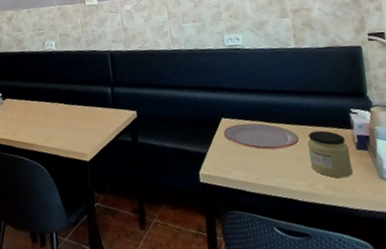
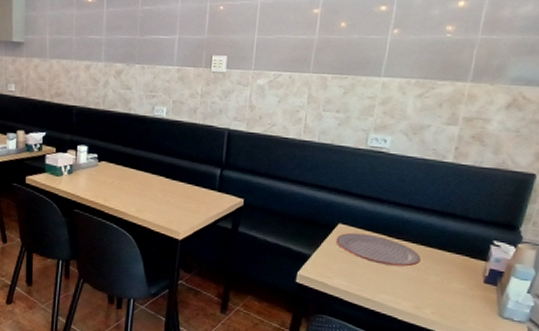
jar: present [307,130,353,178] -> none [424,255,476,308]

